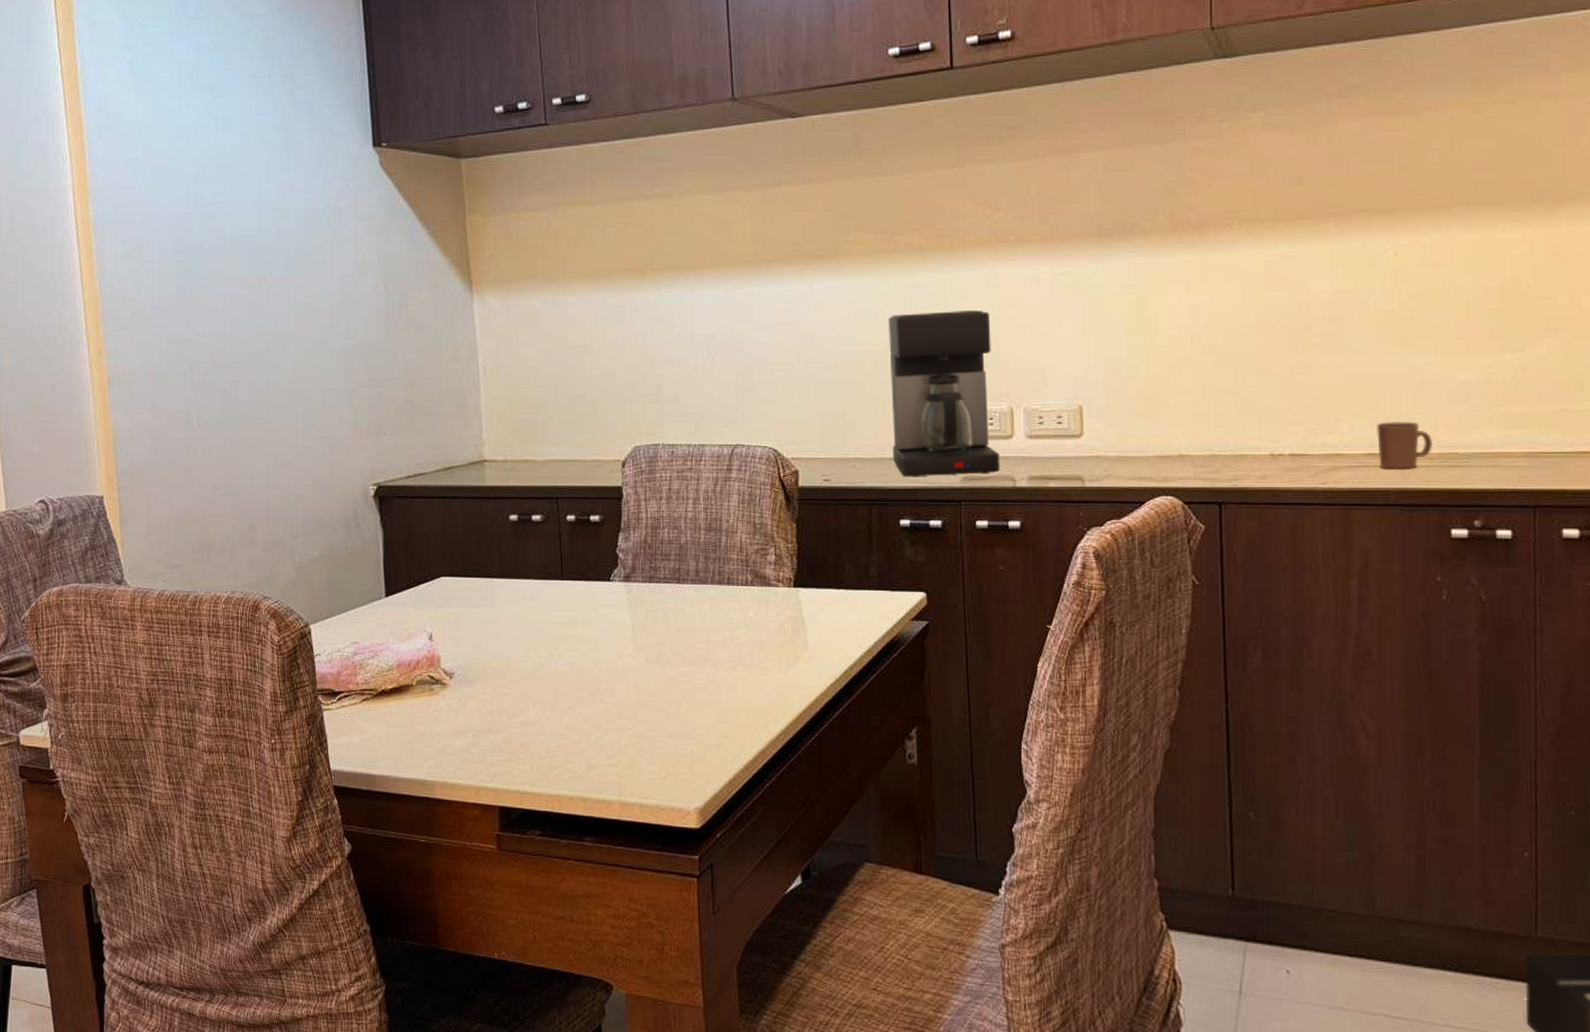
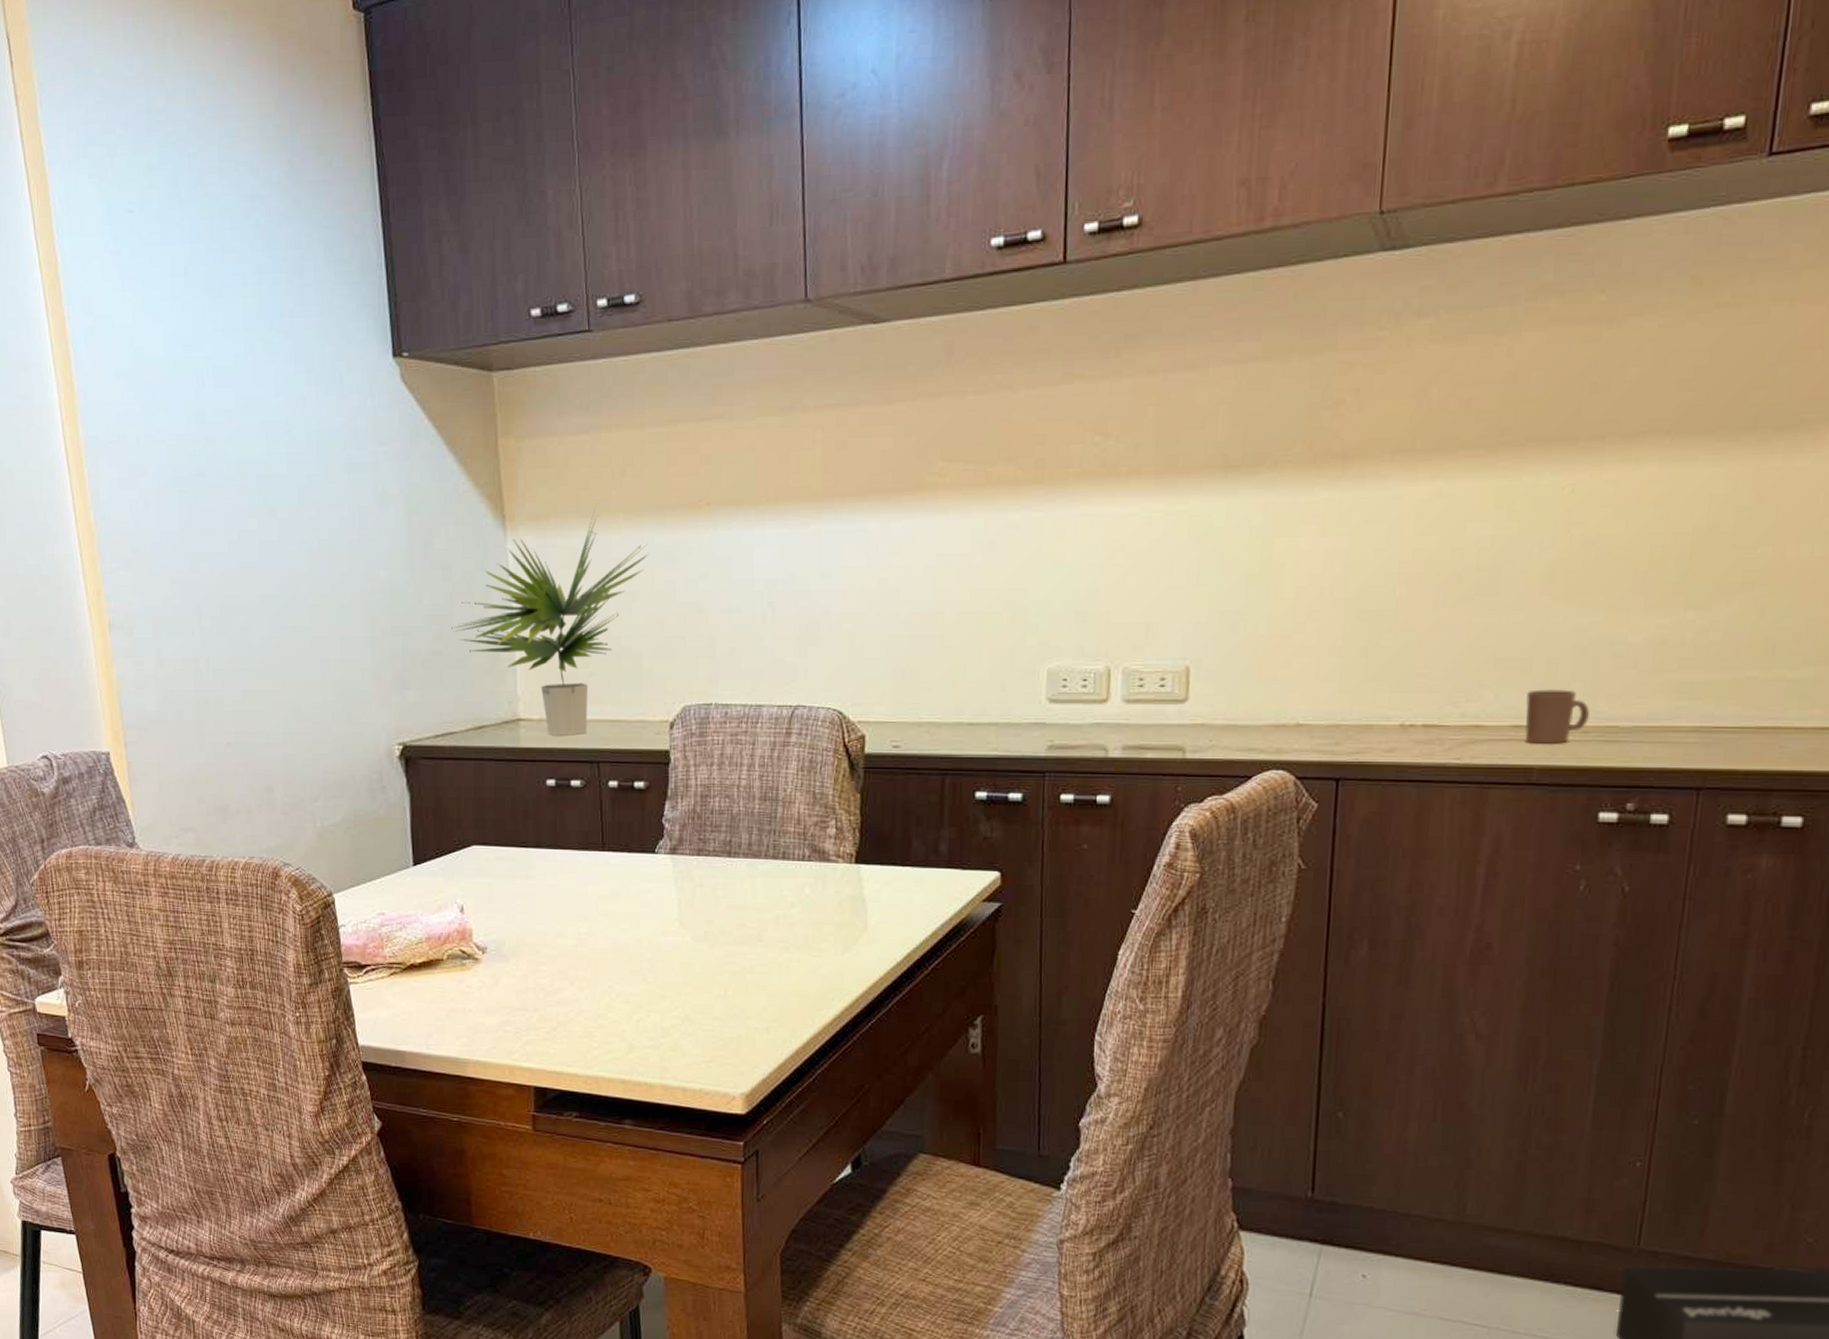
plant: none [424,274,600,475] -> present [453,509,648,736]
coffee maker: present [889,310,1000,477] -> none [972,555,1092,745]

